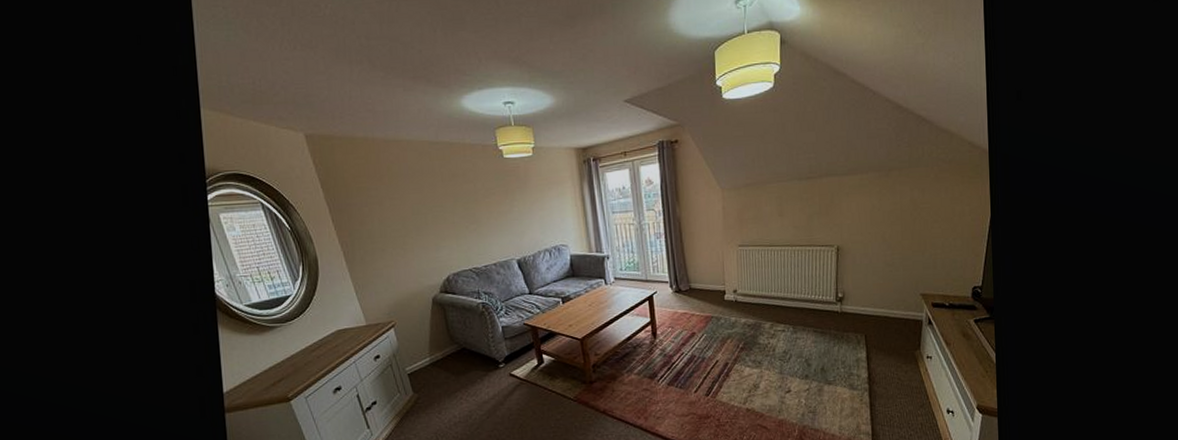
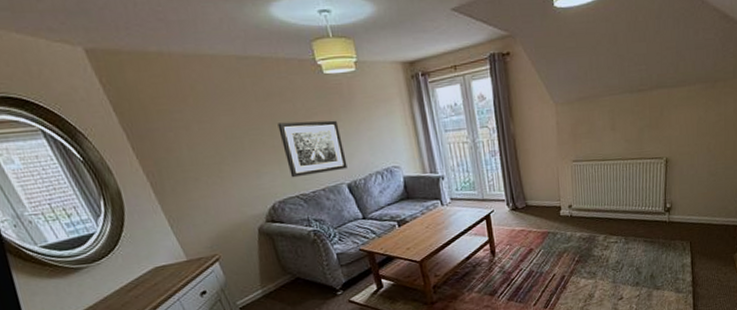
wall art: none [459,200,519,252] -> present [277,120,348,178]

